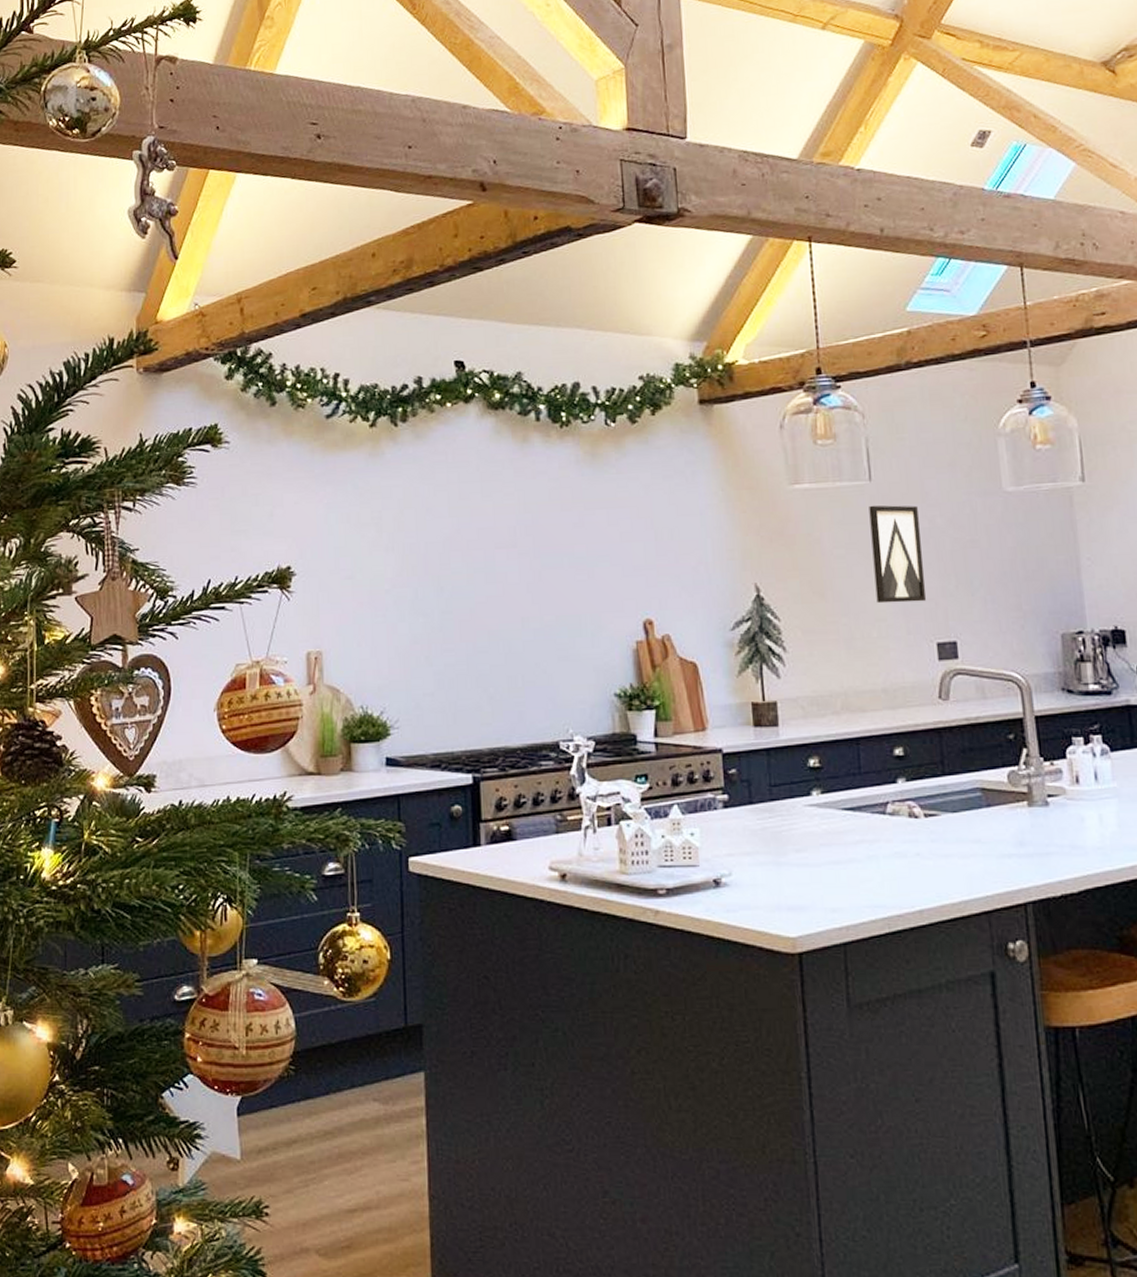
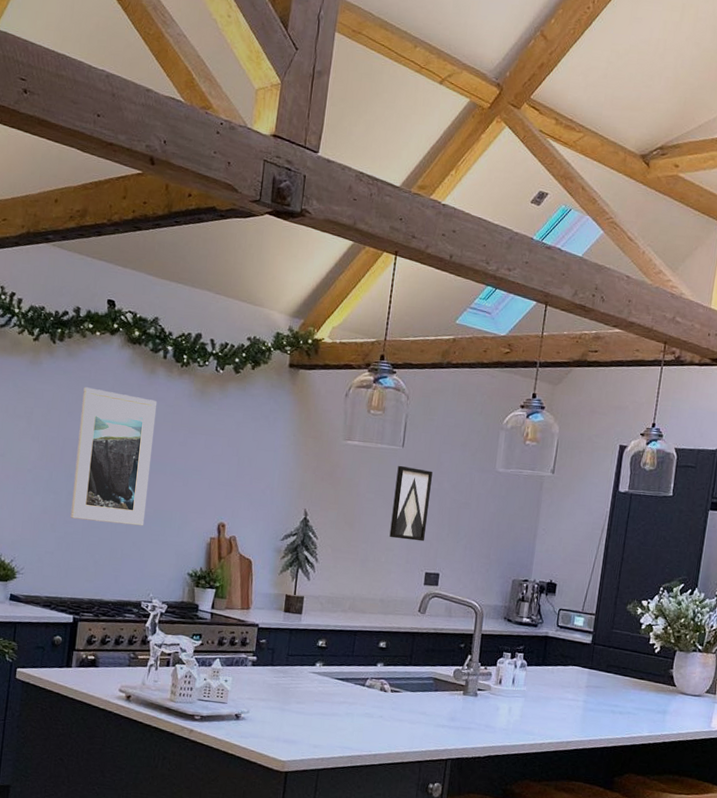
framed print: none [441,473,546,645] -> present [70,387,158,526]

